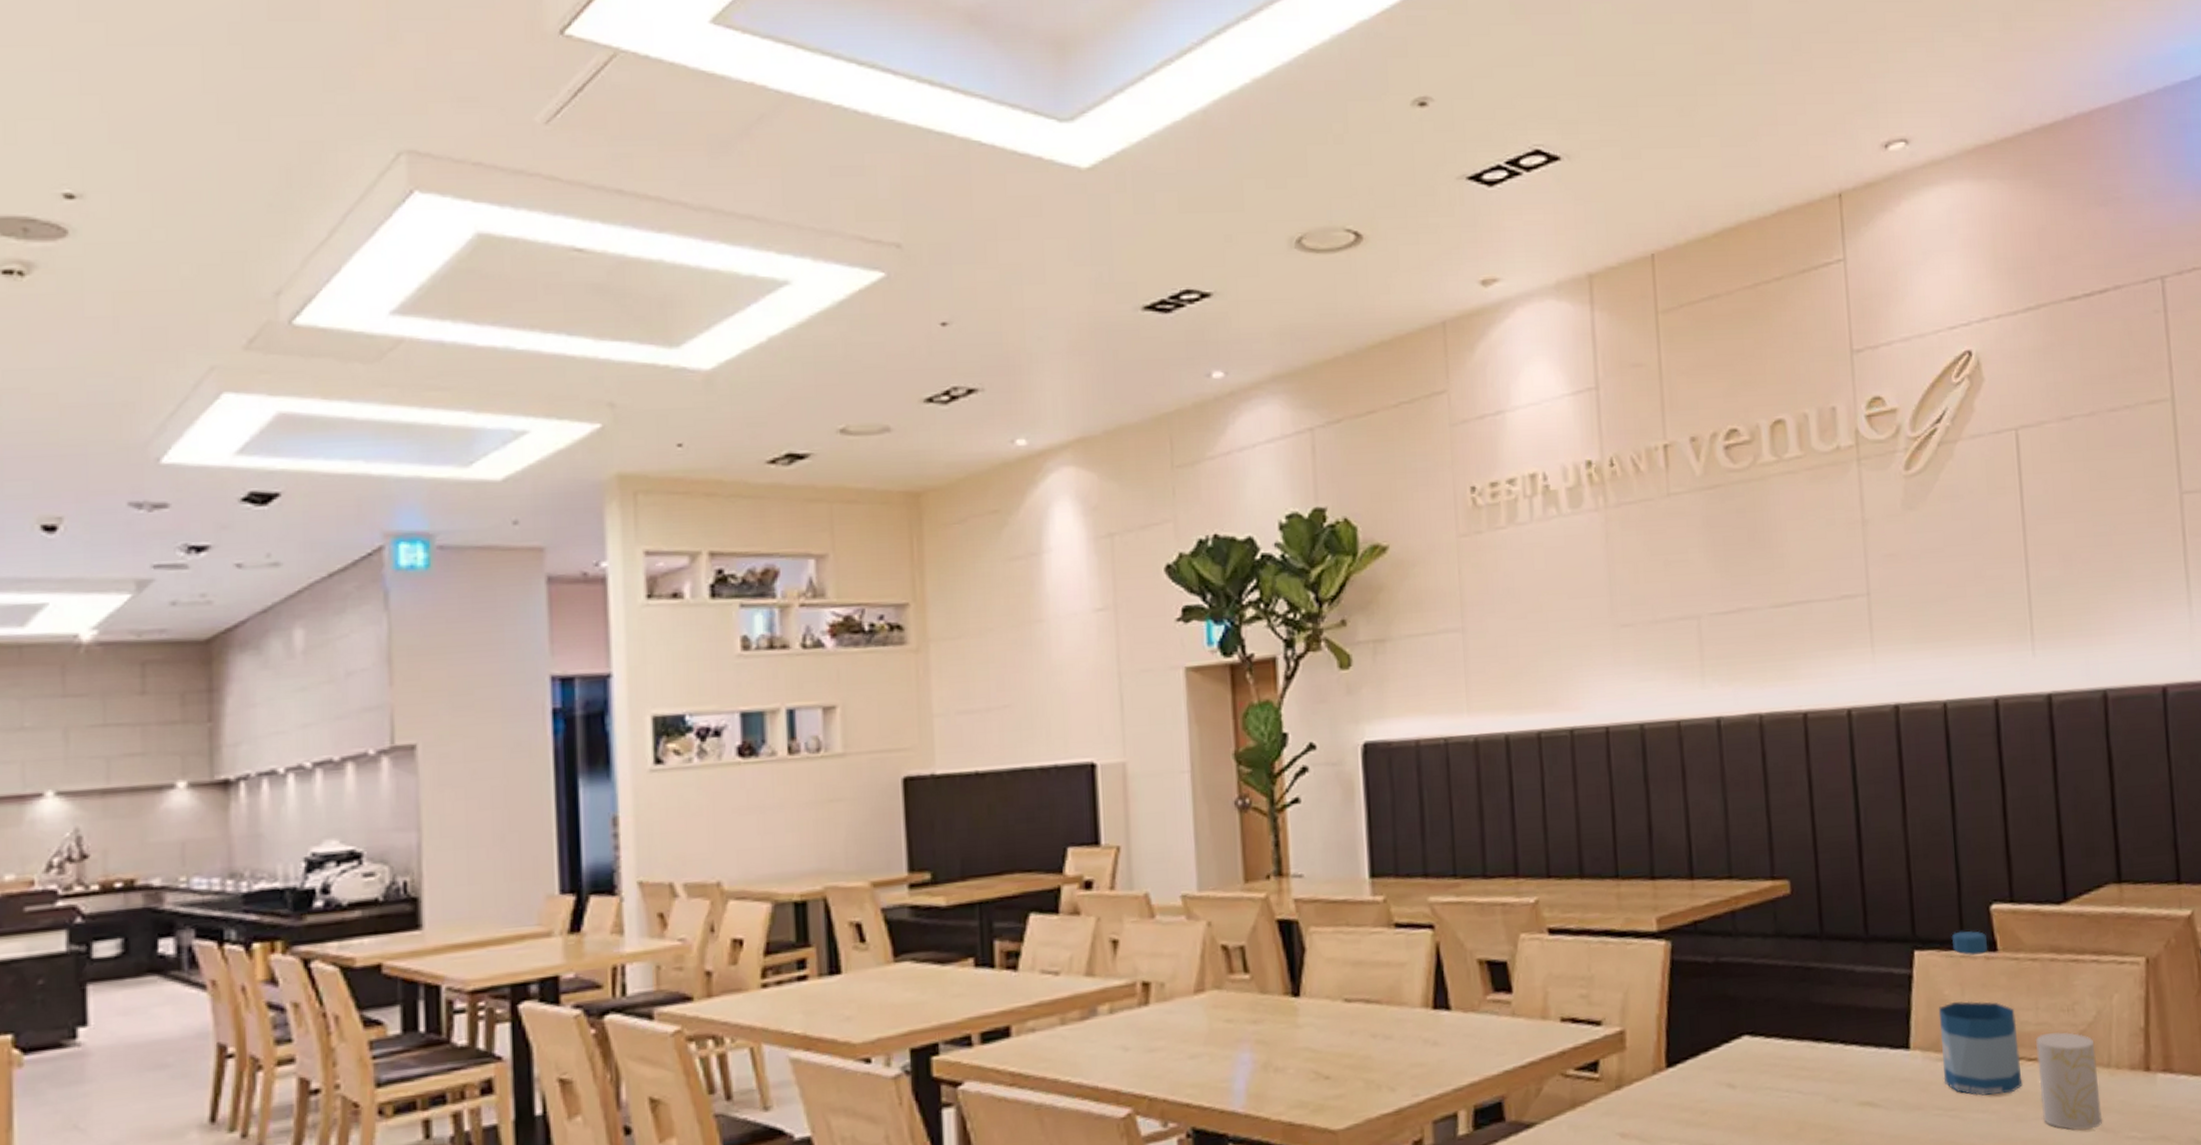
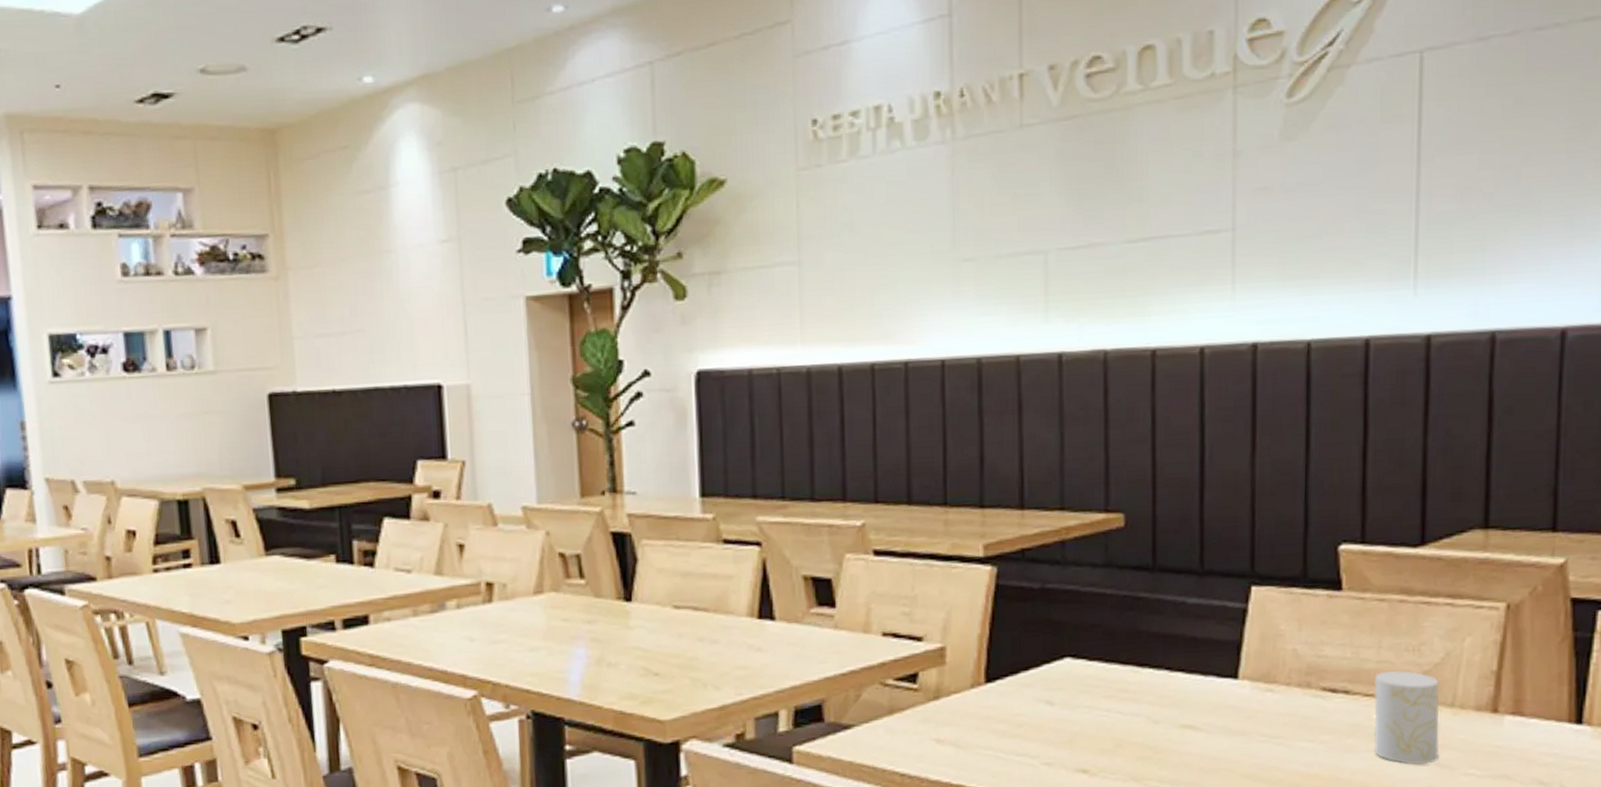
bottle: present [1938,931,2023,1096] -> none [1271,569,1356,726]

